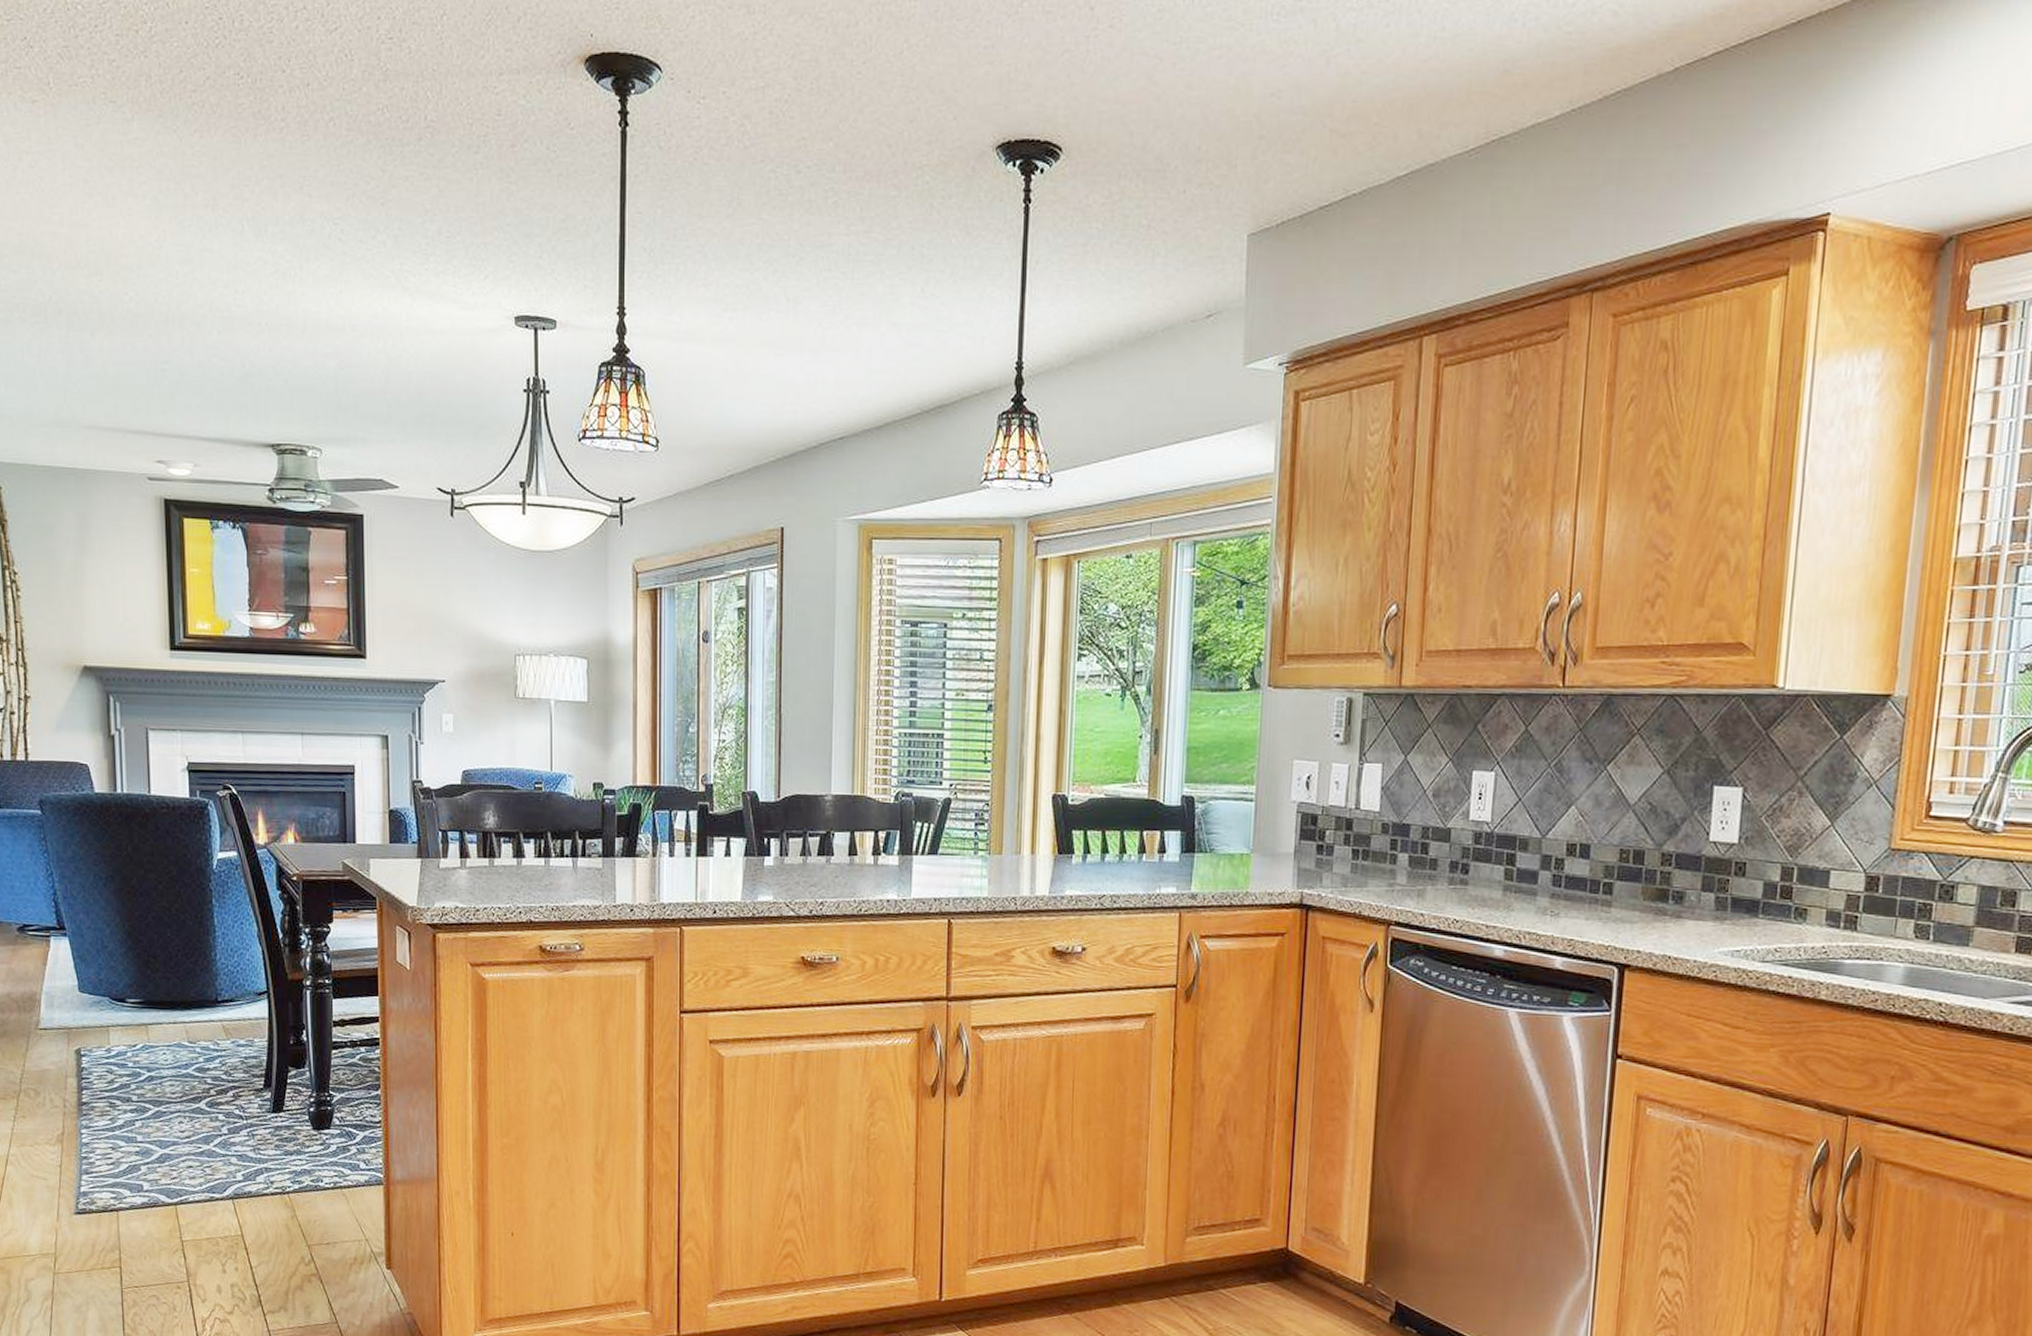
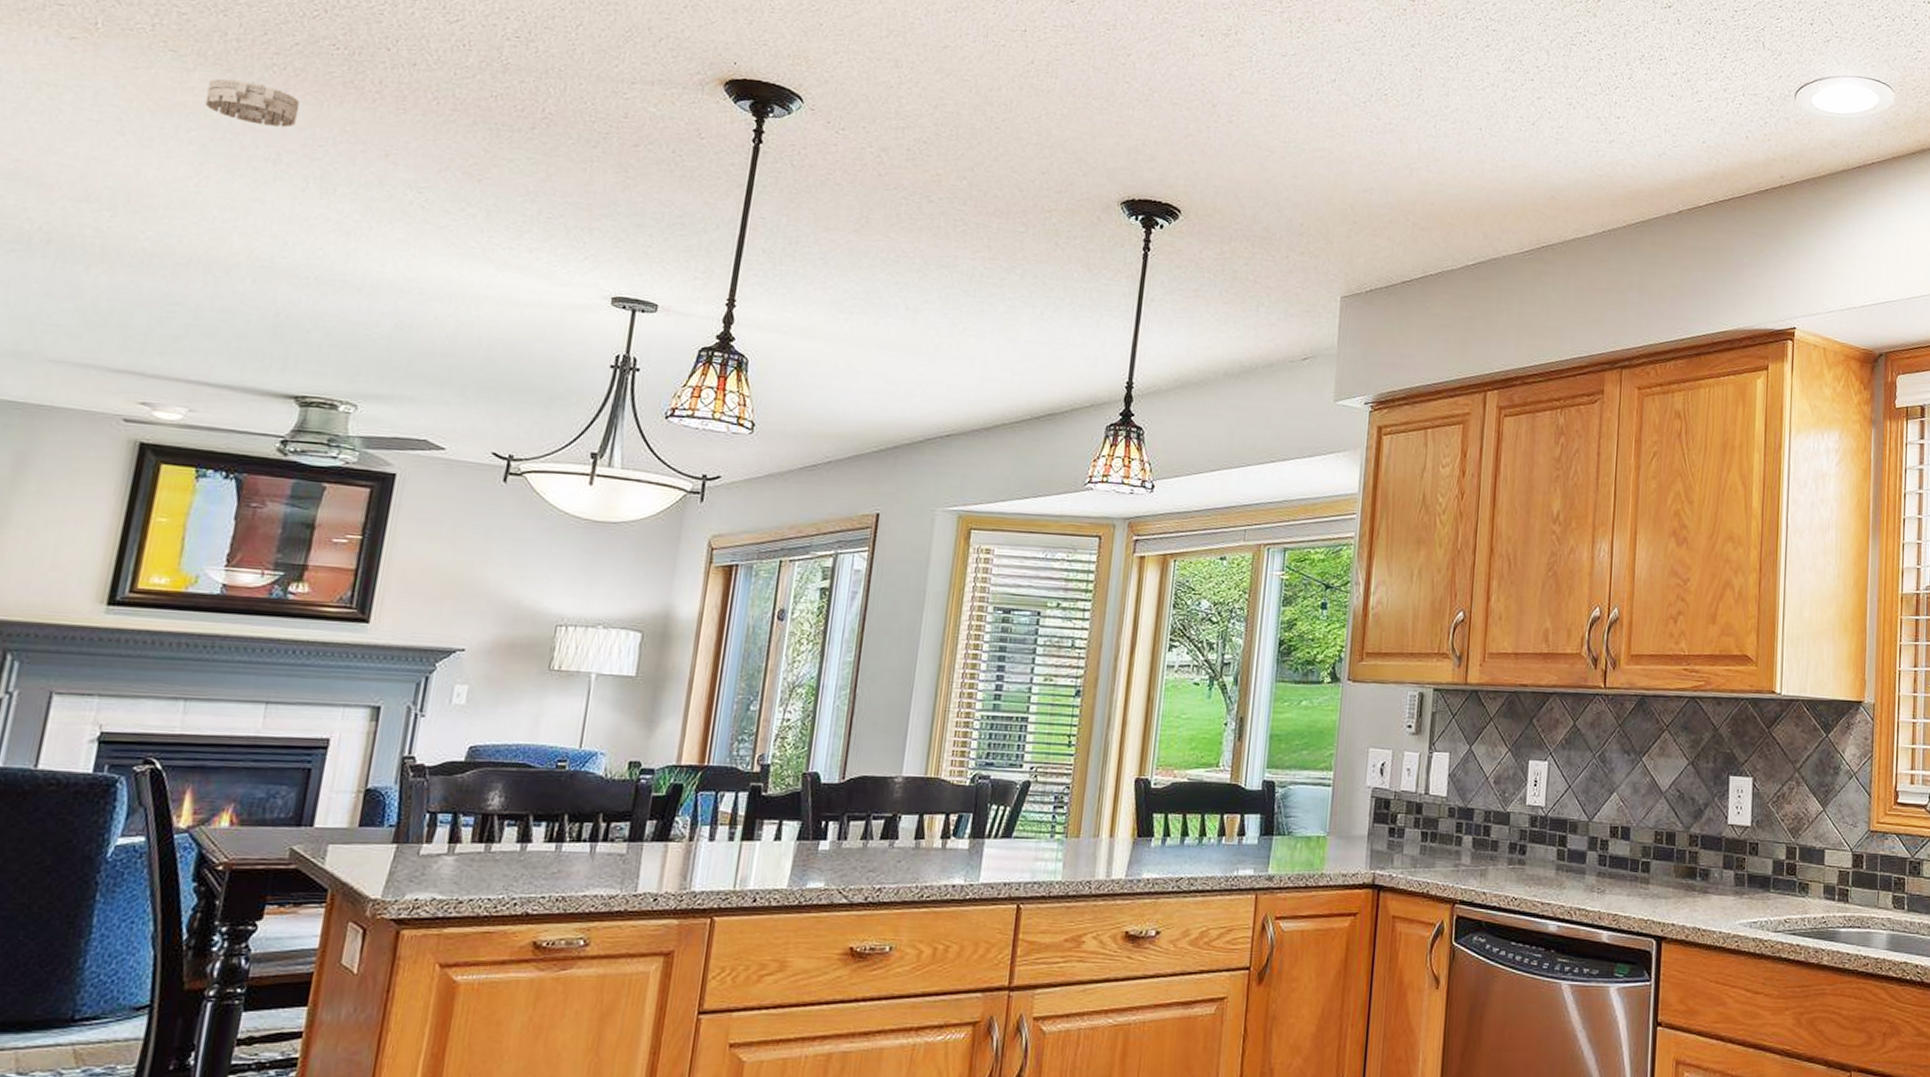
smoke detector: none [147,125,222,170] -> present [204,78,299,128]

